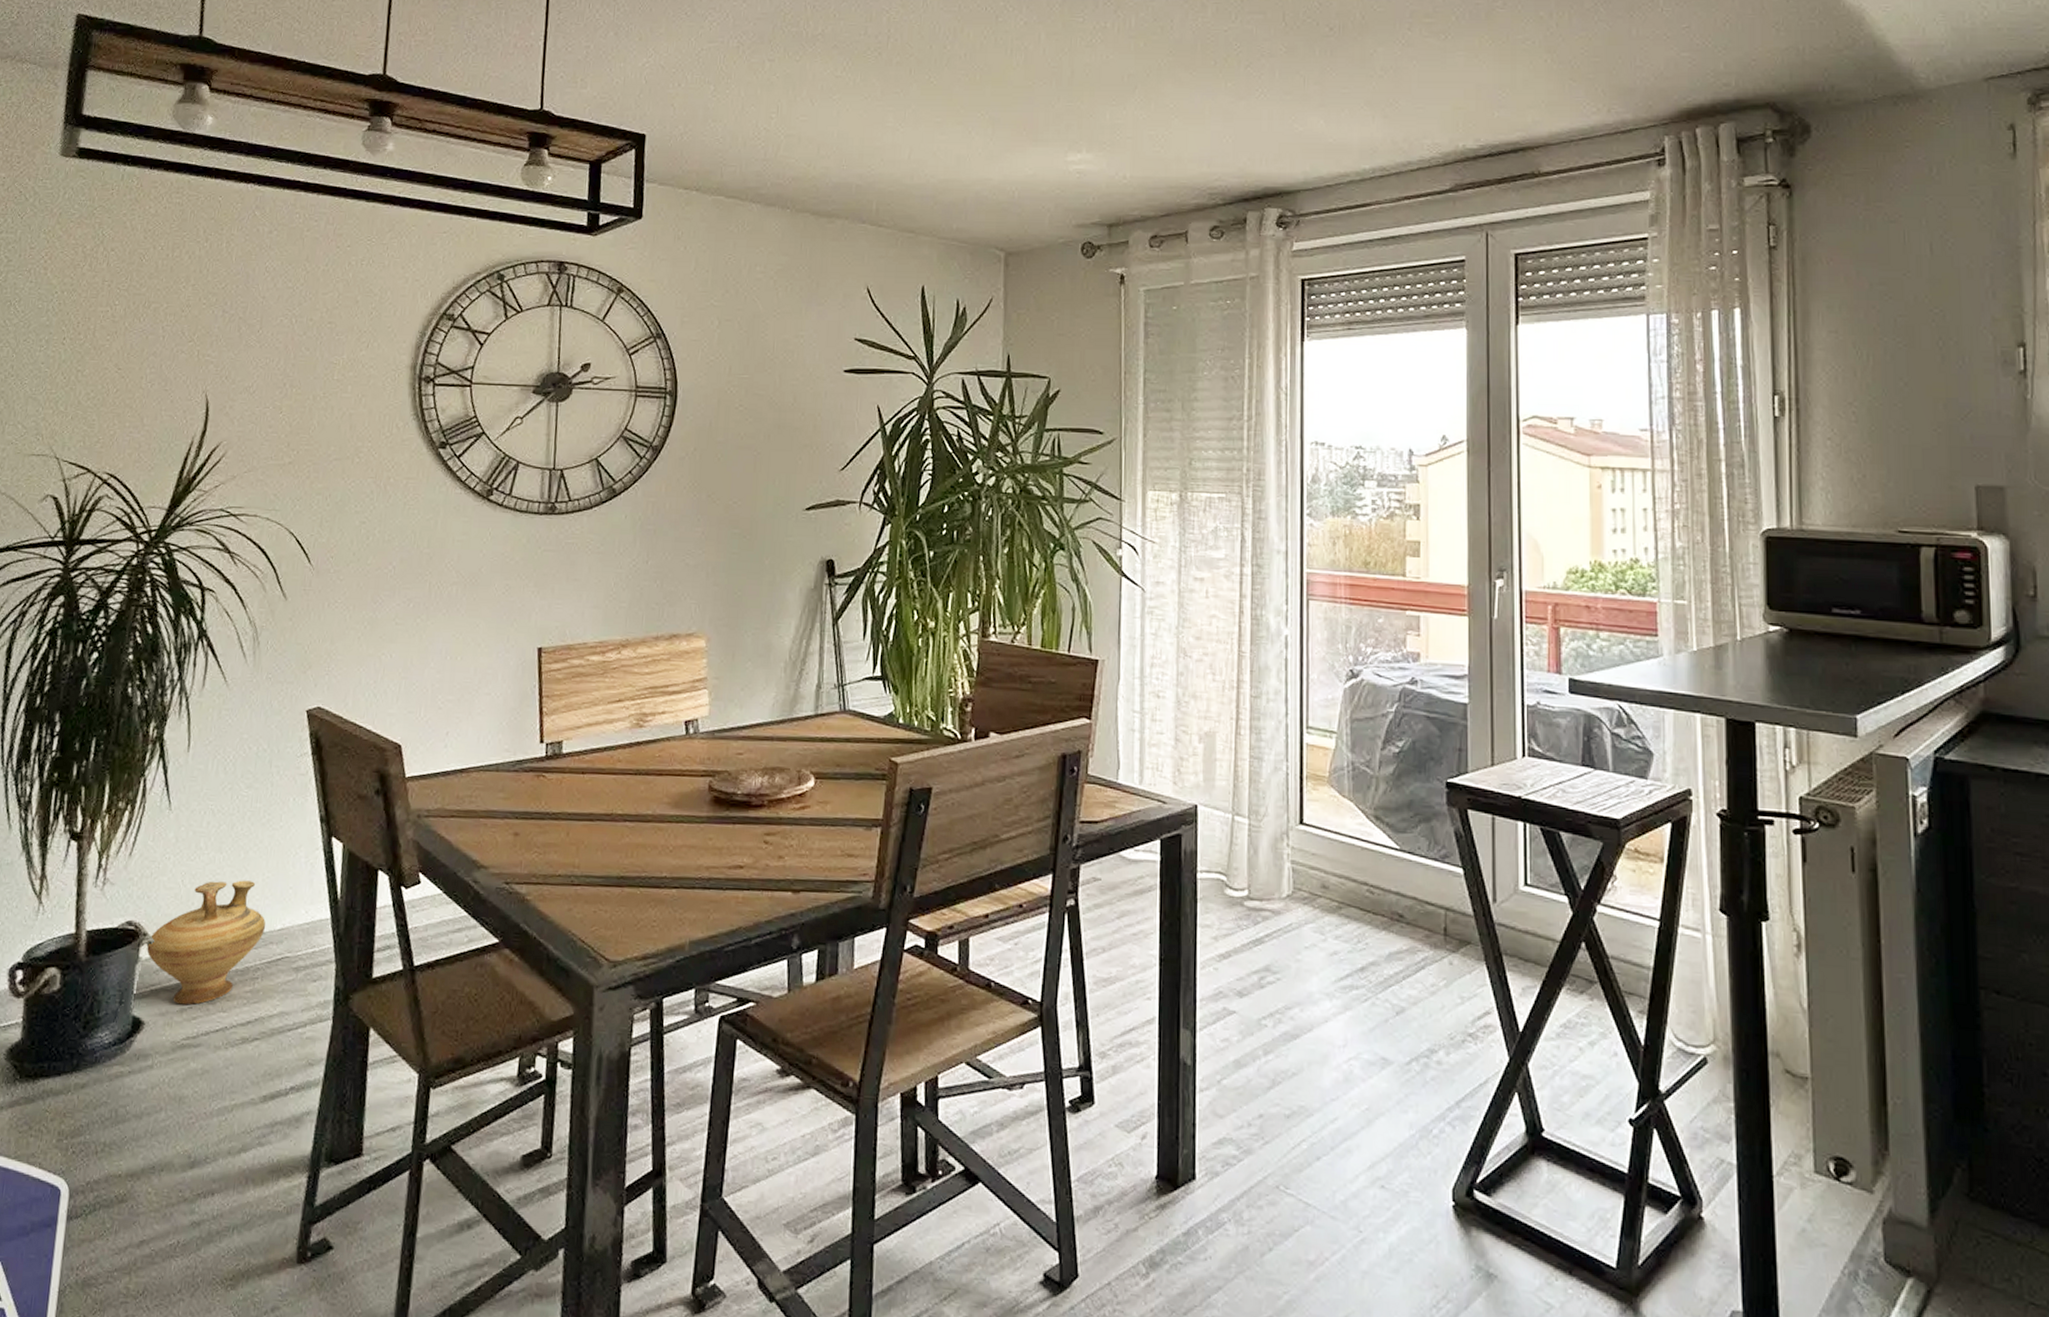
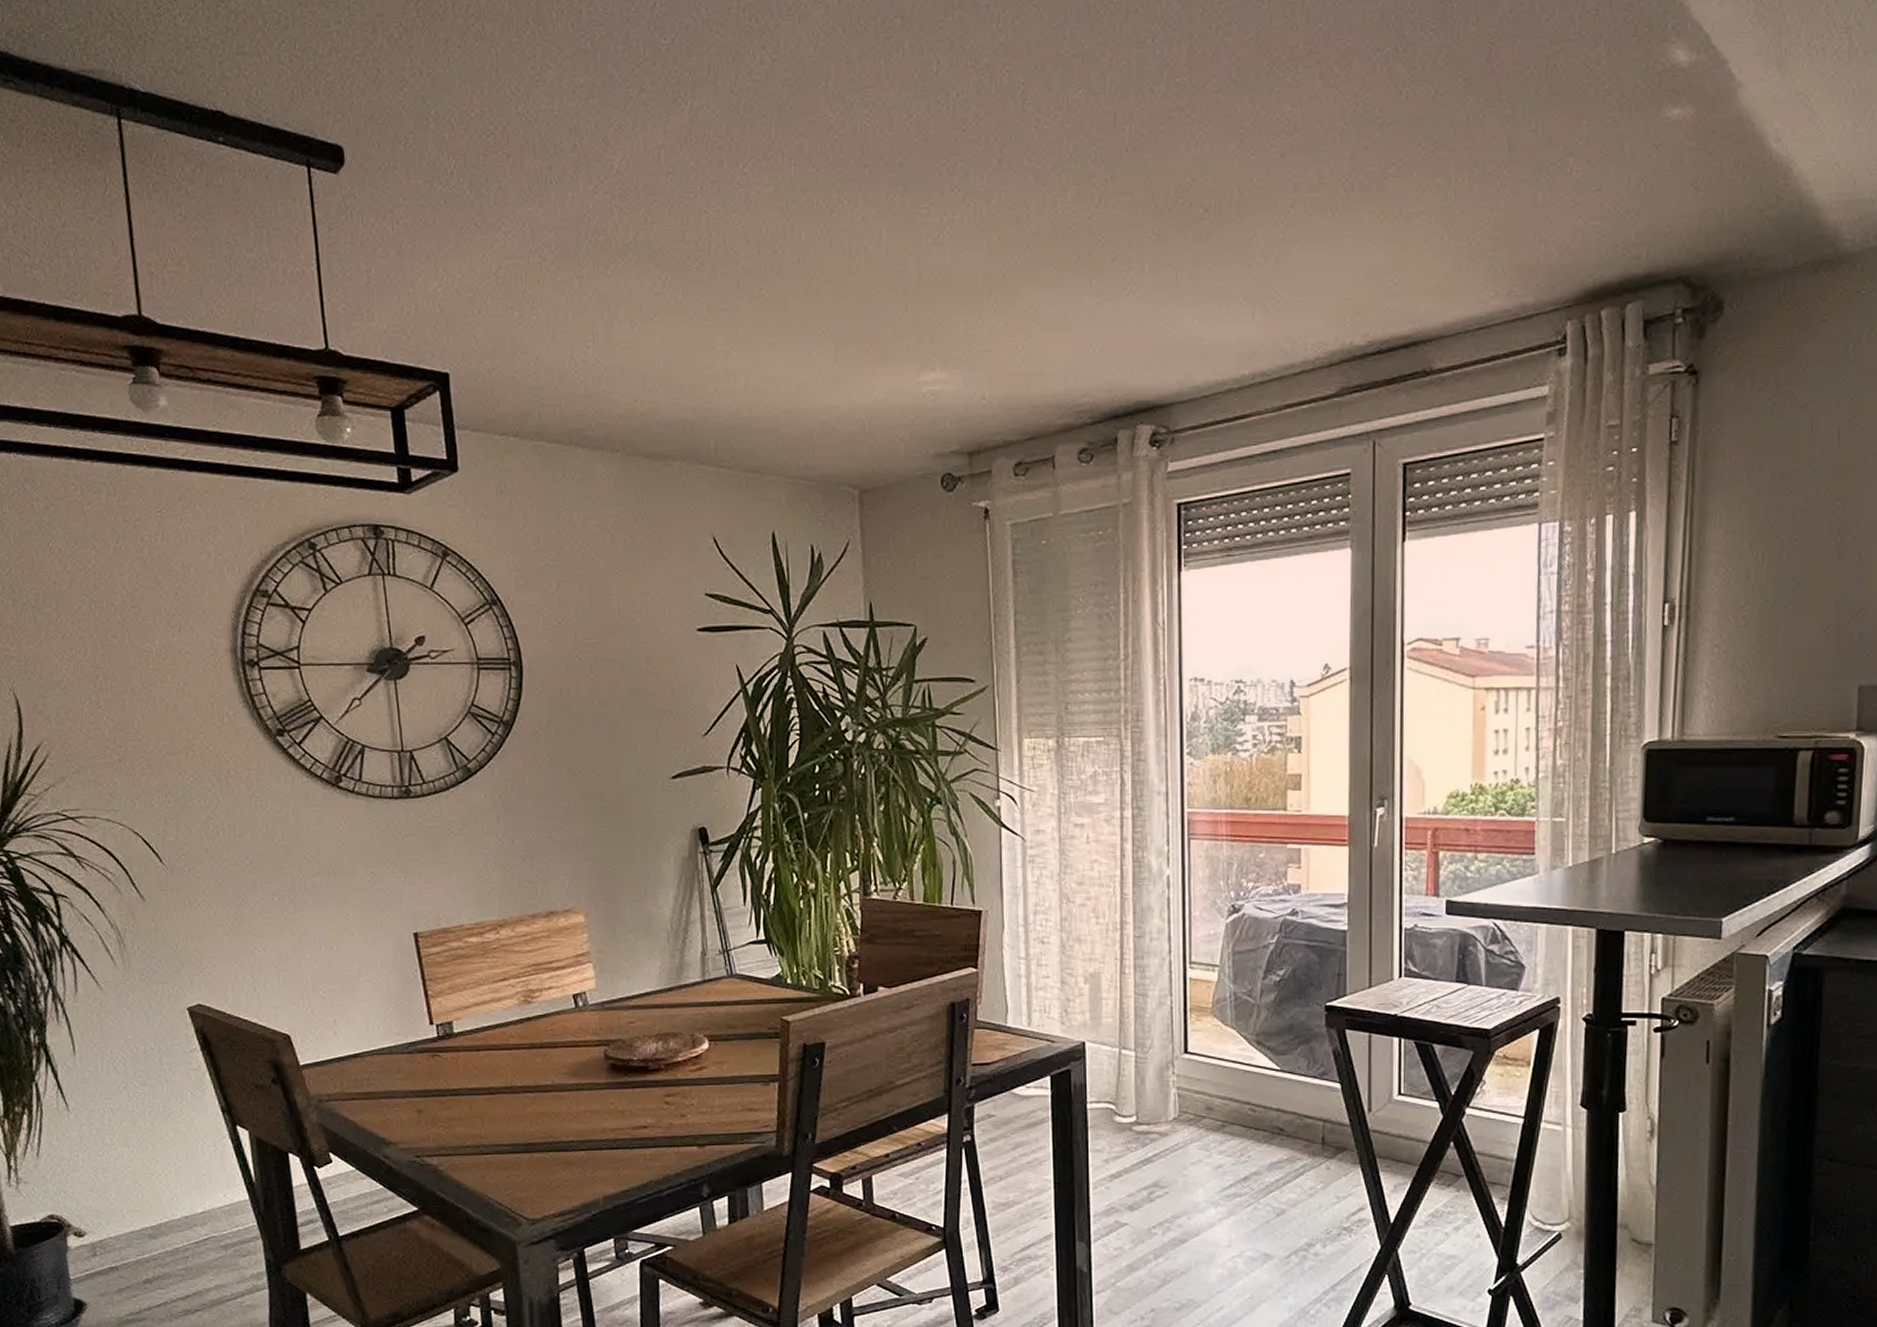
ceramic jug: present [147,880,266,1005] -> none [73,1171,187,1286]

